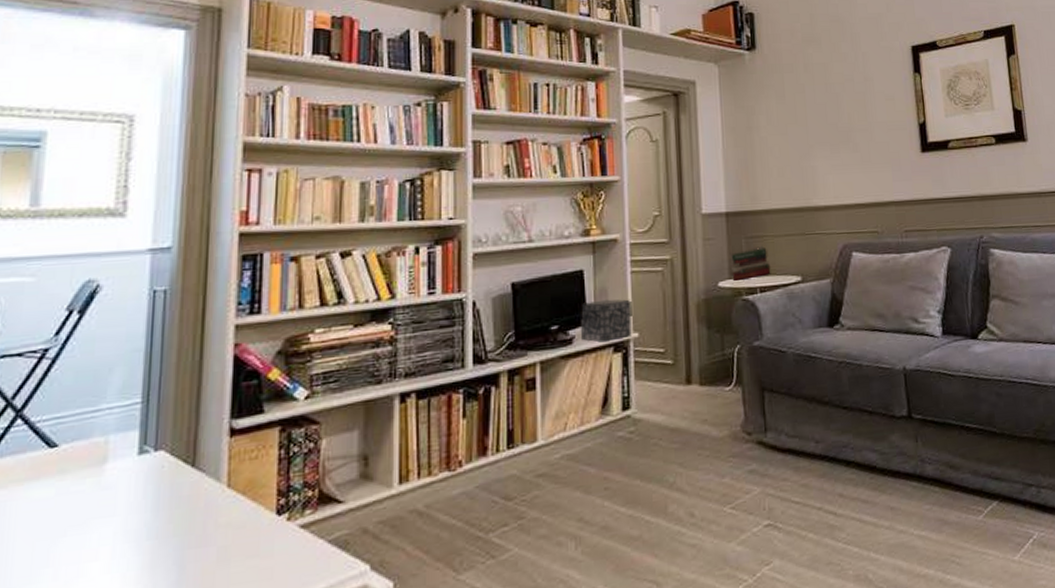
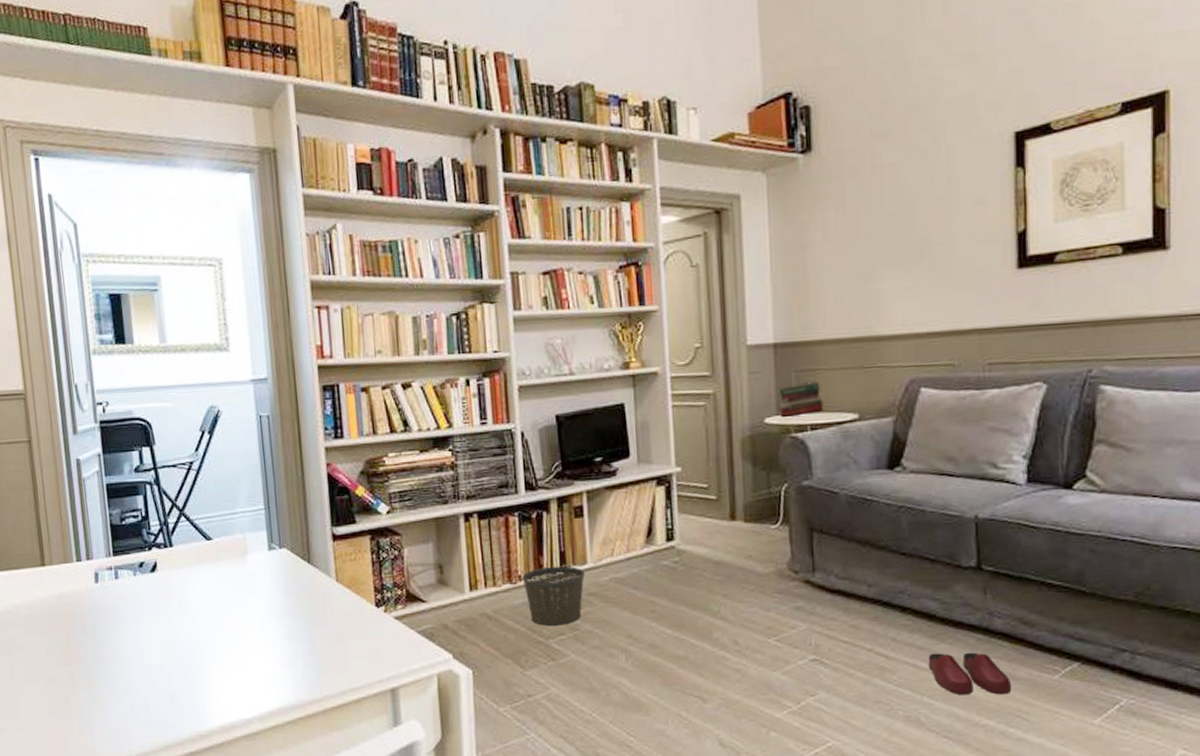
basket: none [462,445,535,518] -> present [522,566,586,626]
decorative box: present [581,299,632,342] -> none [623,433,674,475]
slippers: none [872,500,945,546] -> present [928,652,1011,695]

